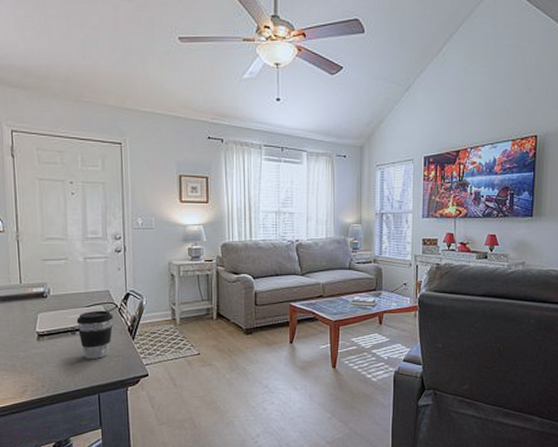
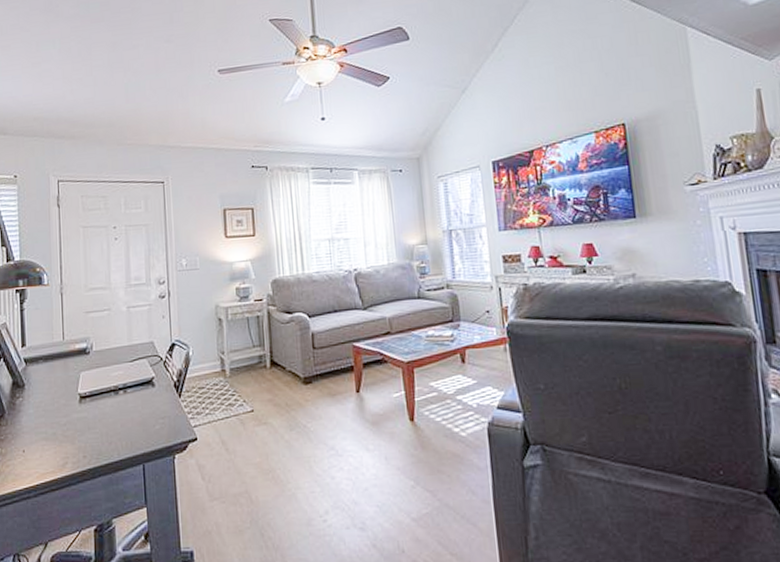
coffee cup: present [76,310,114,359] -> none [119,364,159,422]

